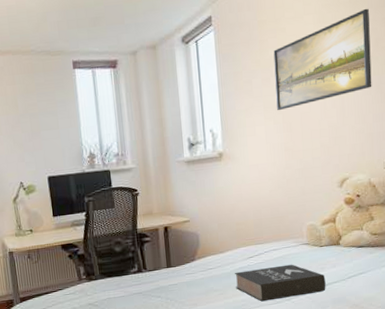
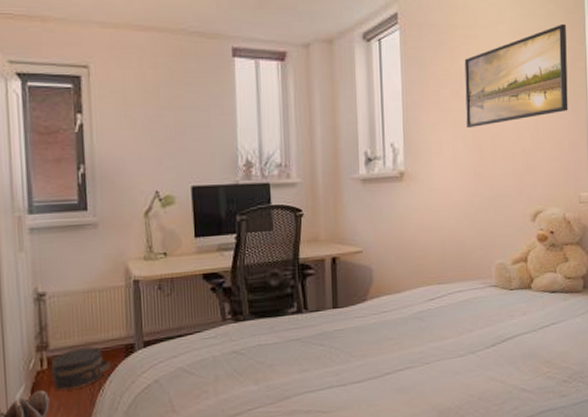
book: present [235,264,326,302] -> none [413,309,515,354]

